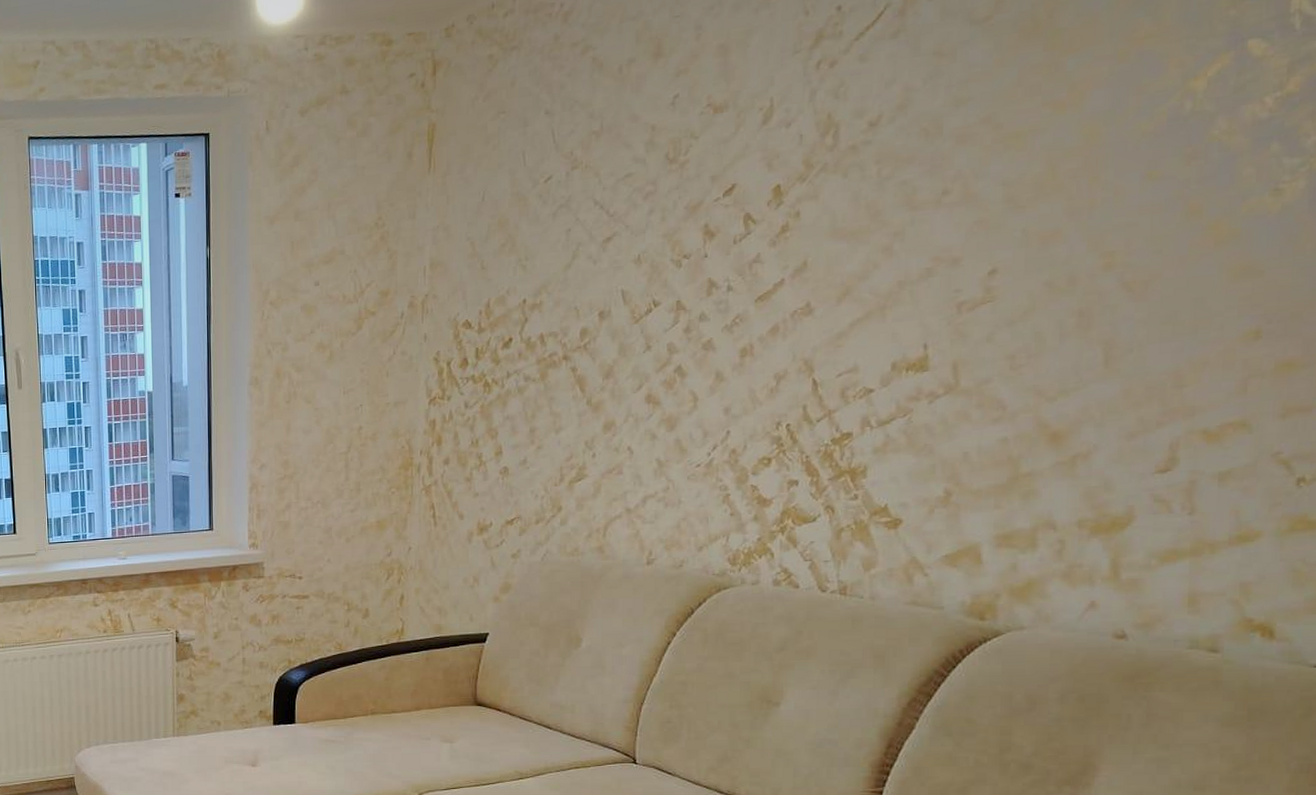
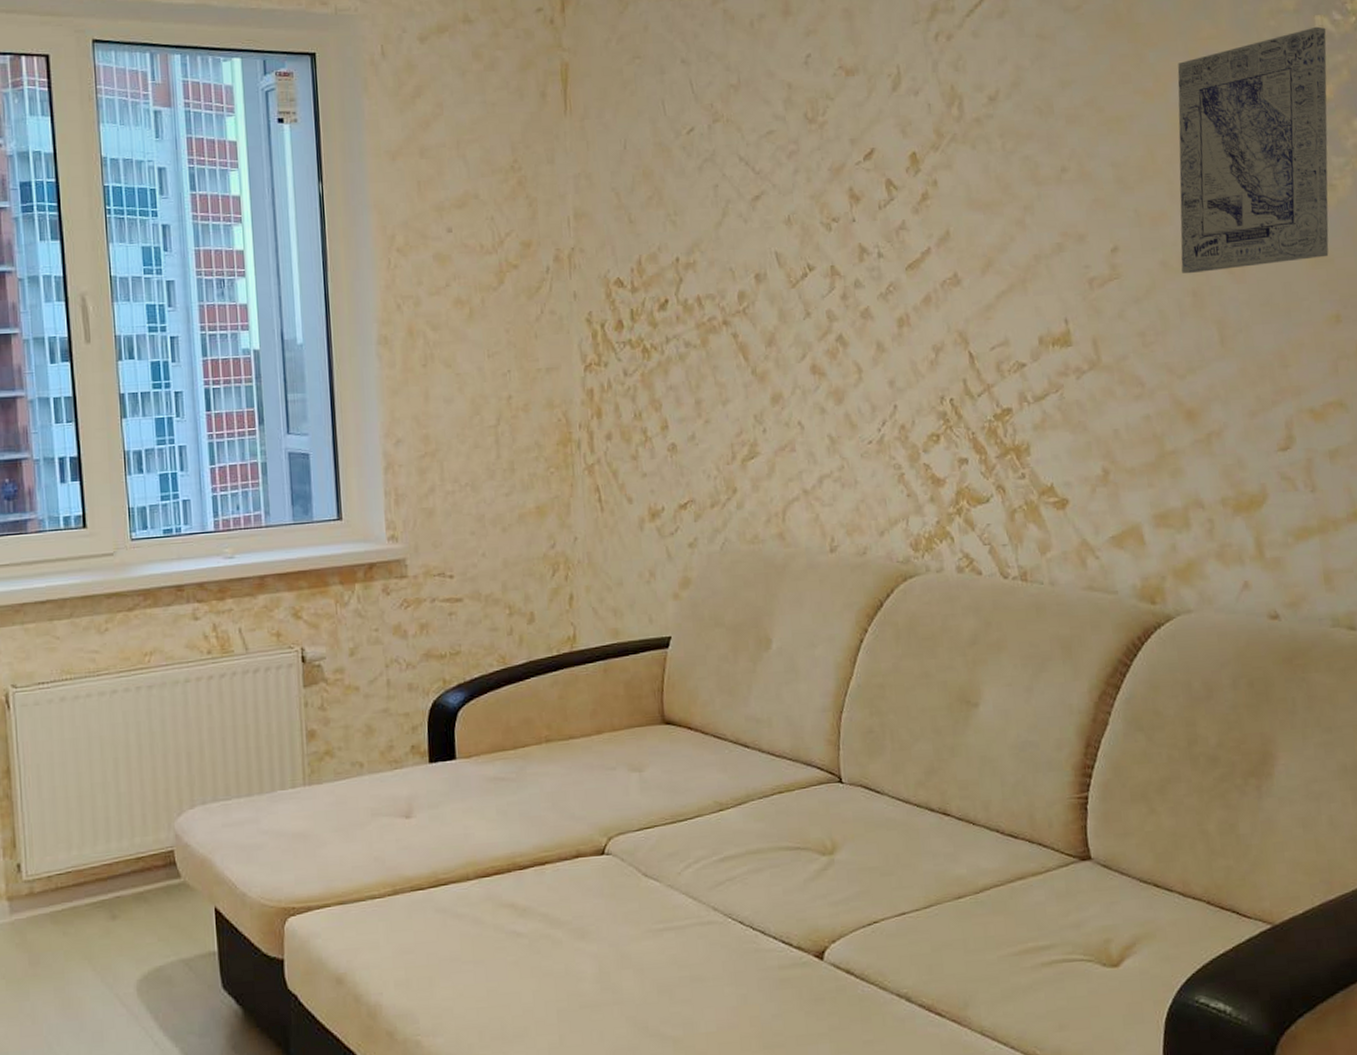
wall art: none [1070,11,1304,294] -> present [1177,26,1329,274]

